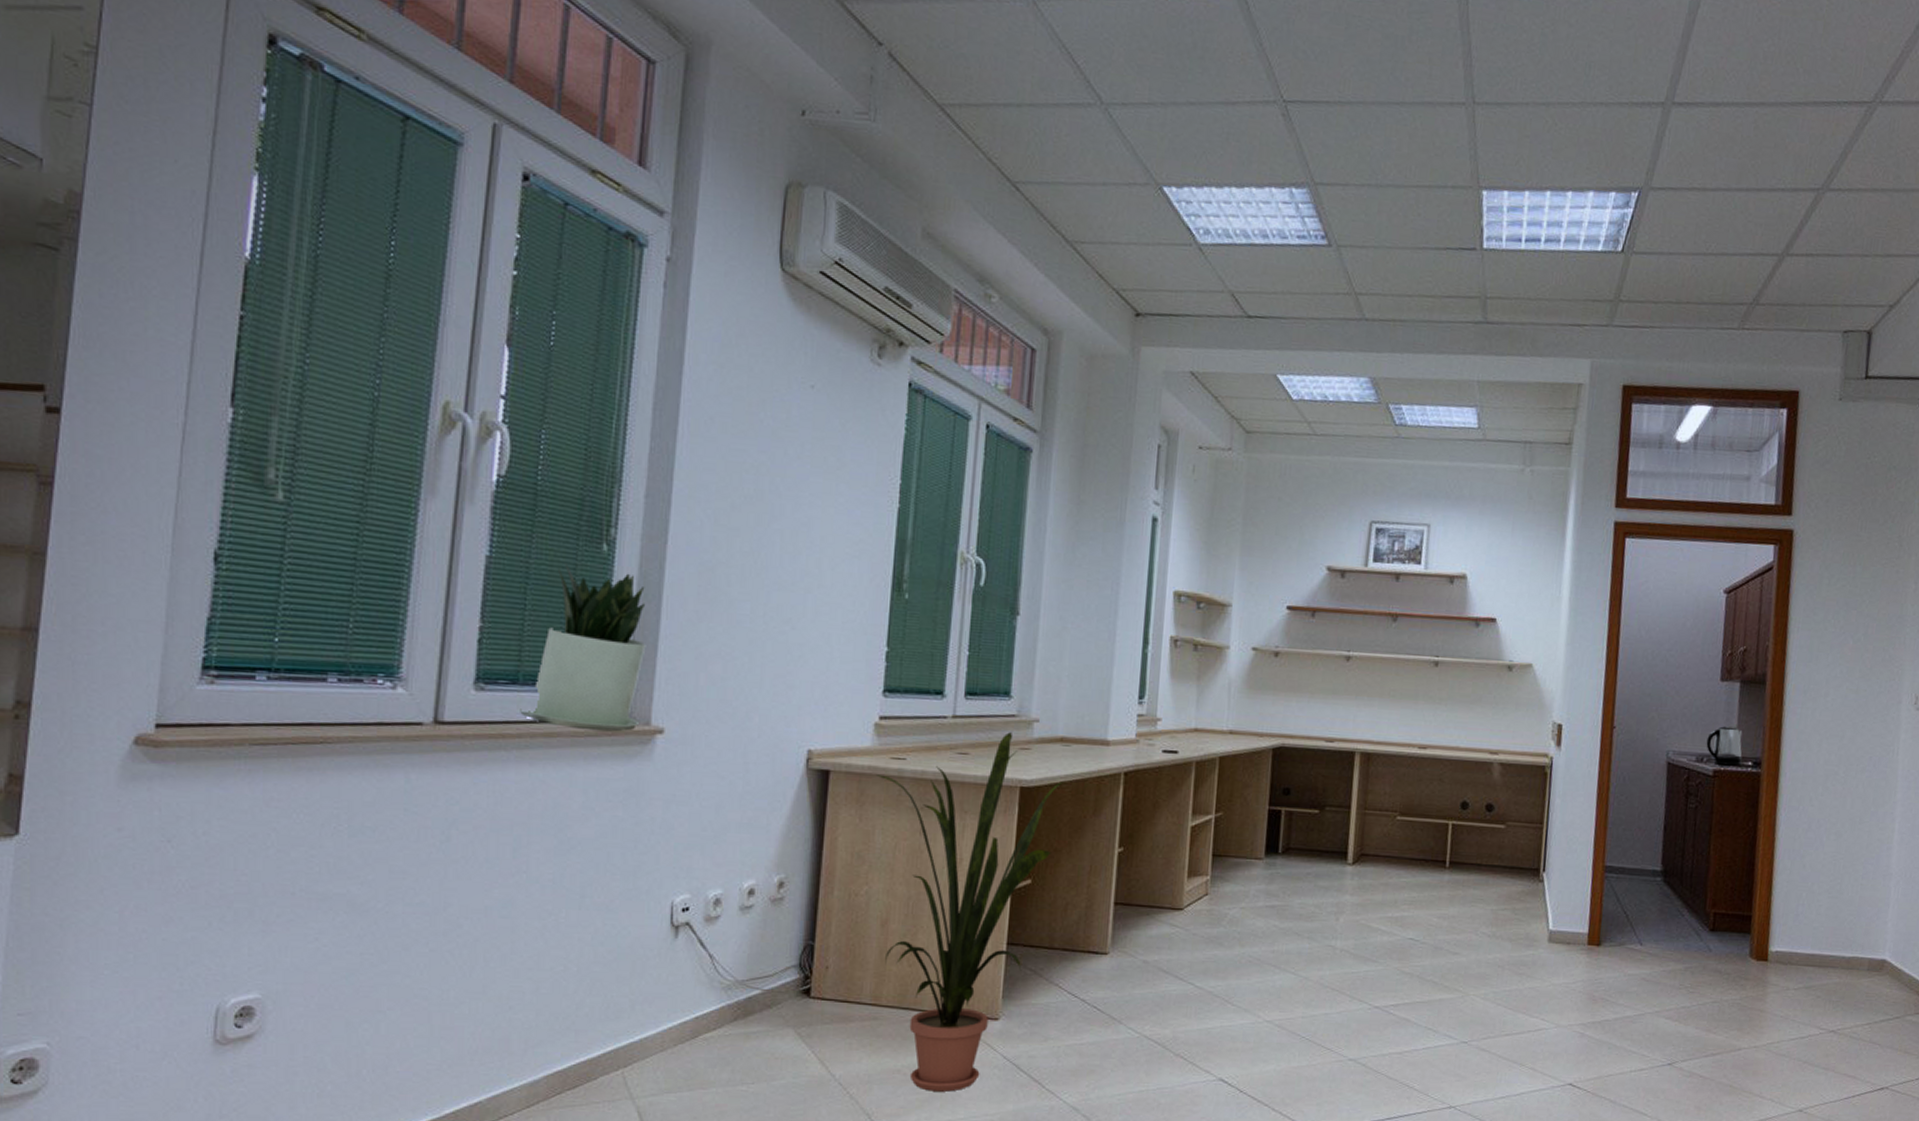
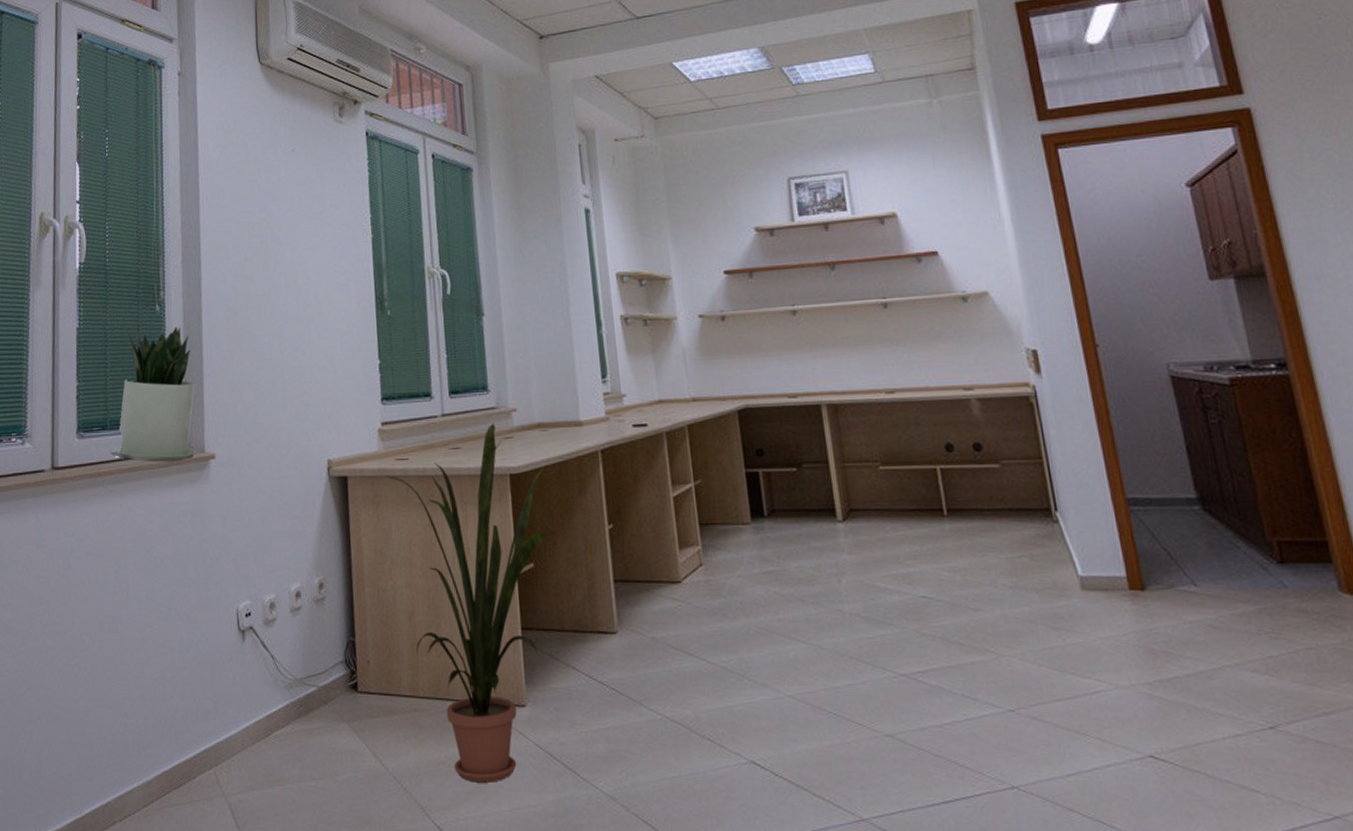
kettle: present [1706,725,1743,766] -> none [1210,327,1262,372]

